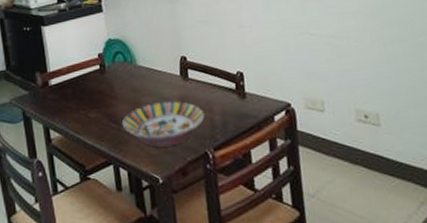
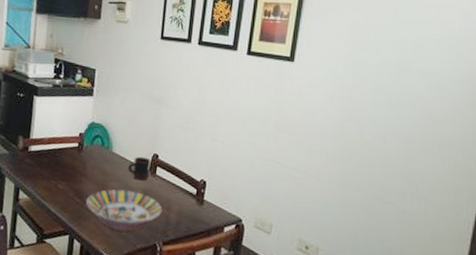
mug: none [157,62,183,89] -> present [128,156,151,181]

